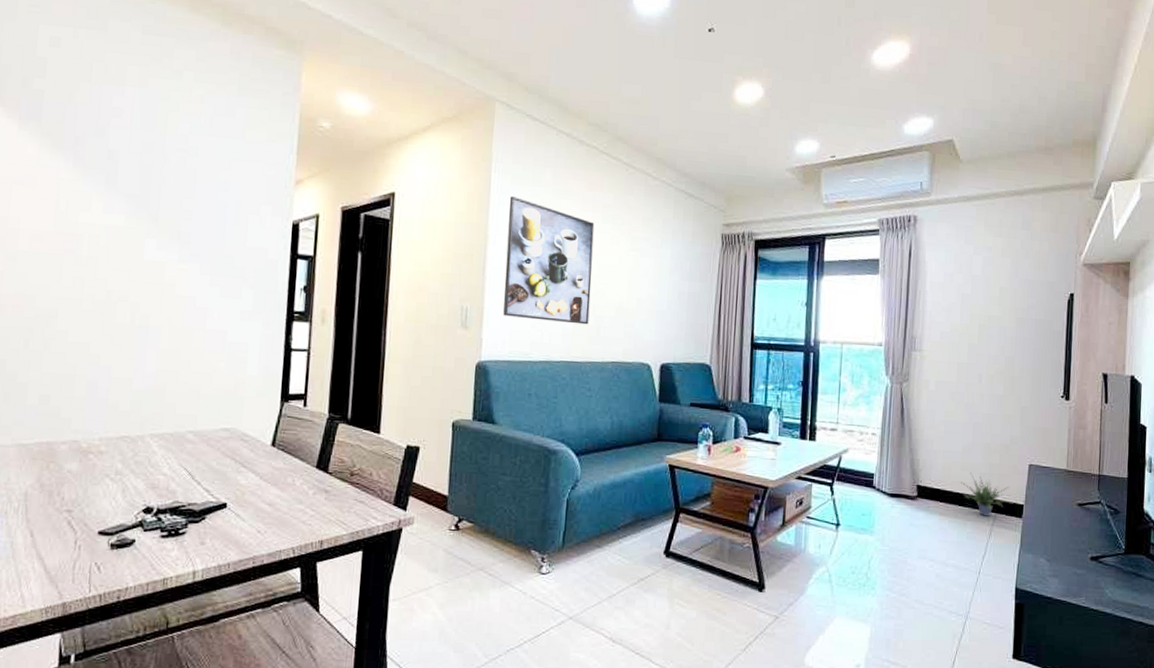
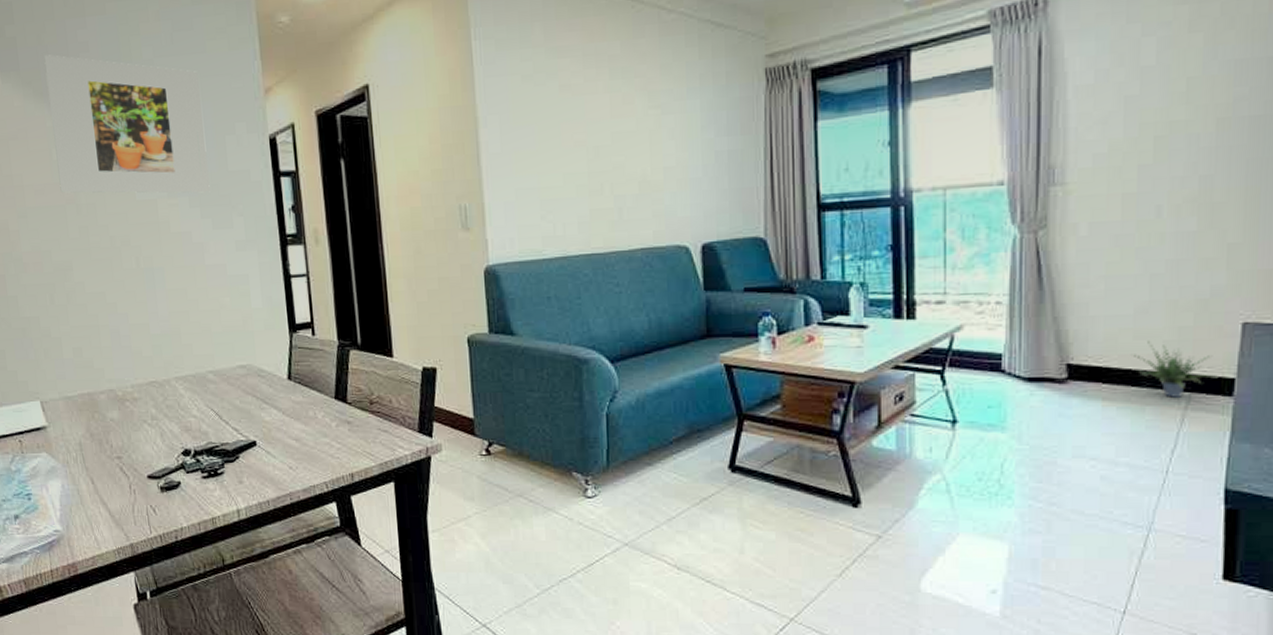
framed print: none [61,112,232,263] -> present [44,55,210,194]
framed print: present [503,196,595,325] -> none [496,65,608,210]

